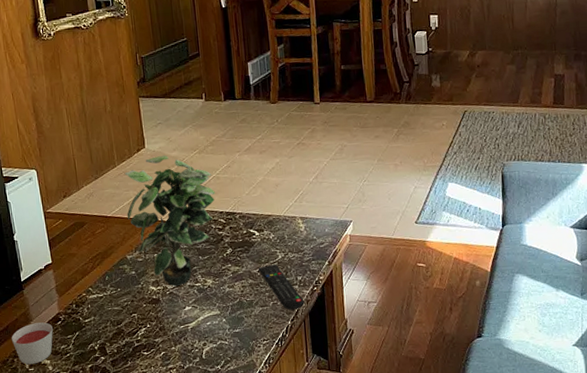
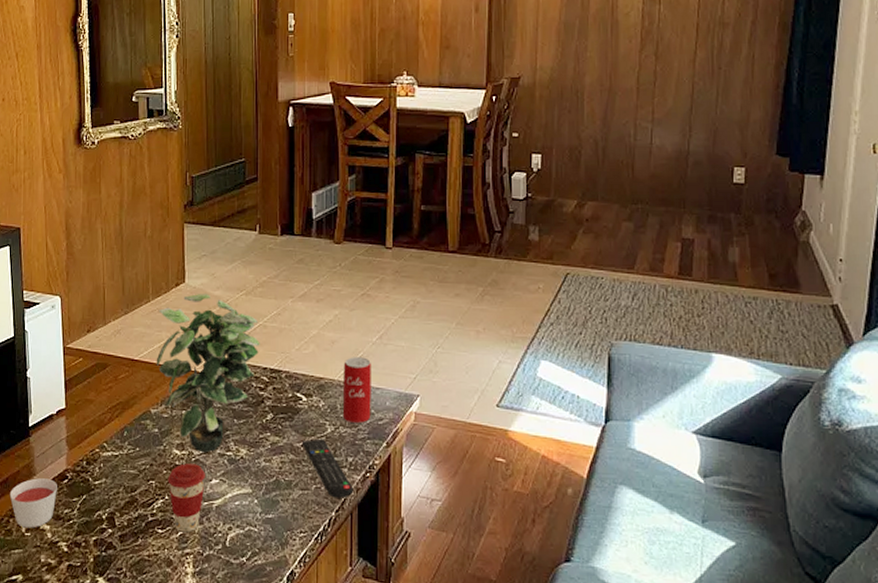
coffee cup: none [147,296,180,352] -> present [167,463,205,533]
beverage can: none [287,195,314,250] -> present [342,357,371,424]

